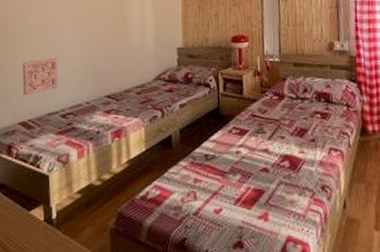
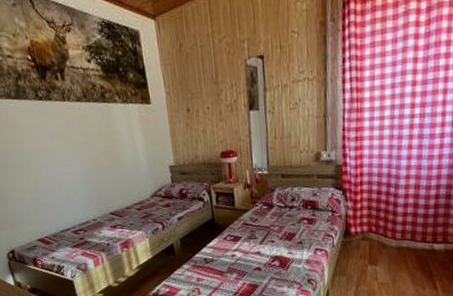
wall ornament: present [22,58,59,95] -> none [27,181,65,216]

